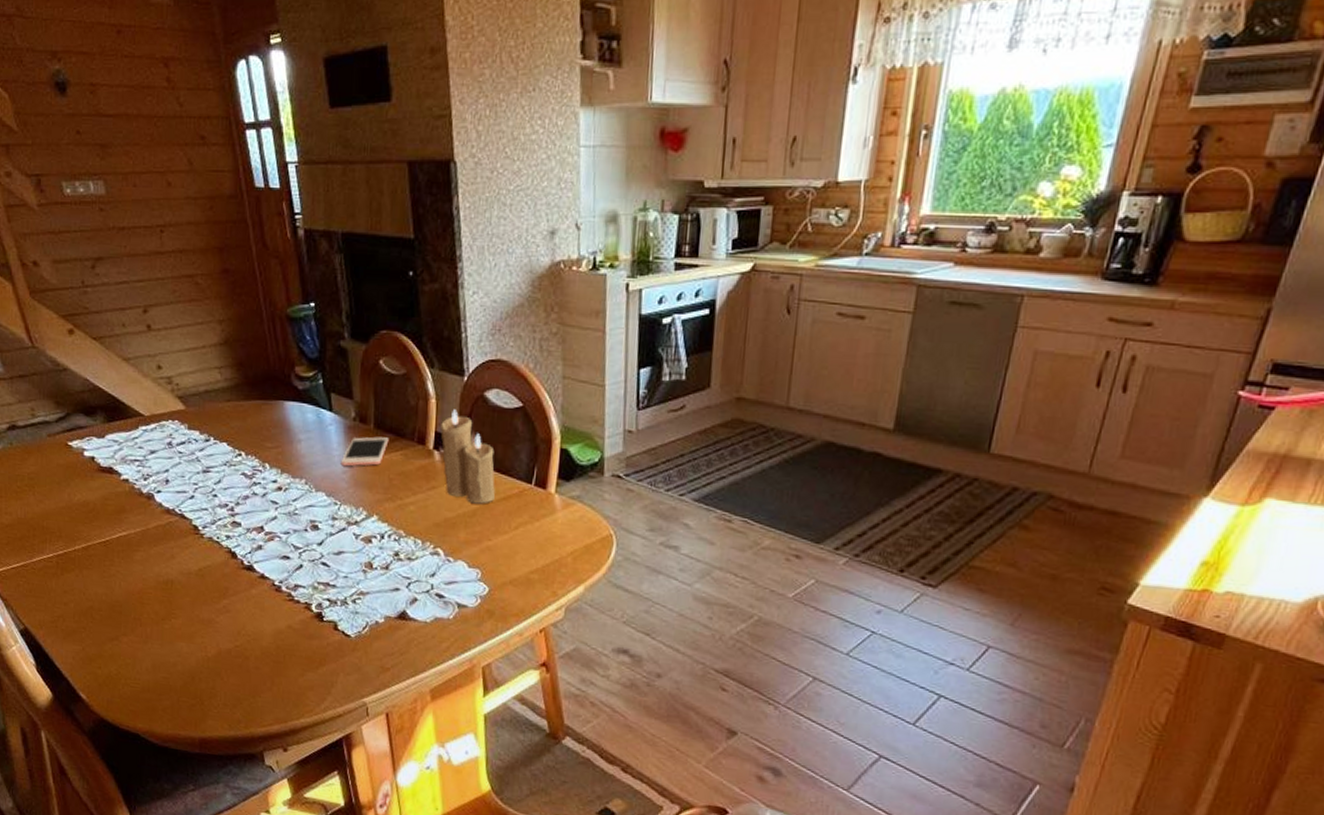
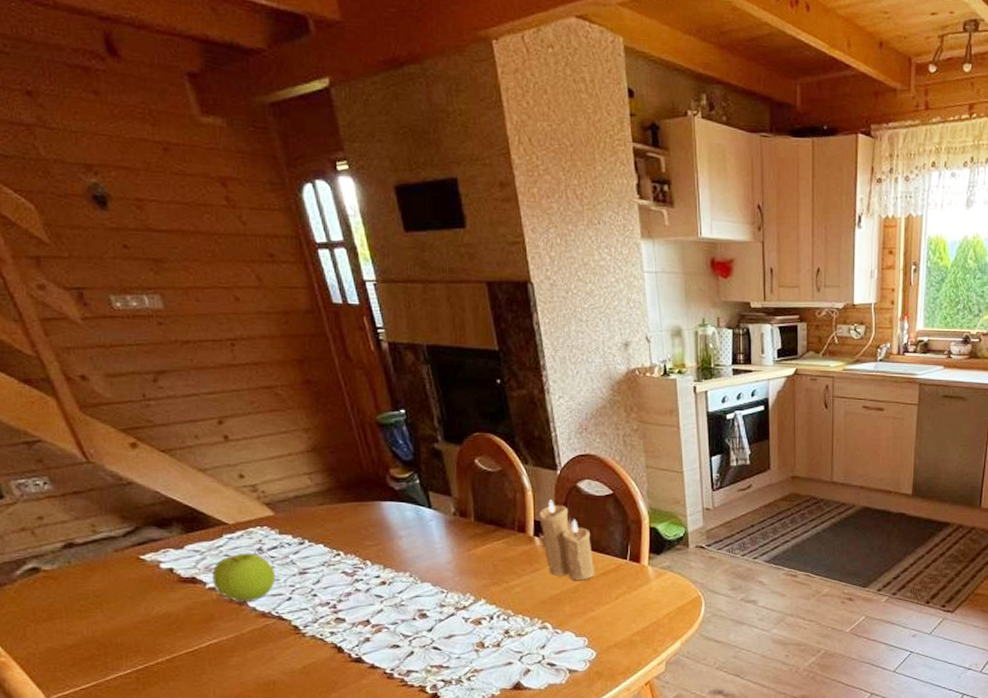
apple: none [126,446,182,497] -> present [212,553,276,601]
cell phone: present [341,436,389,467] -> none [444,528,490,557]

